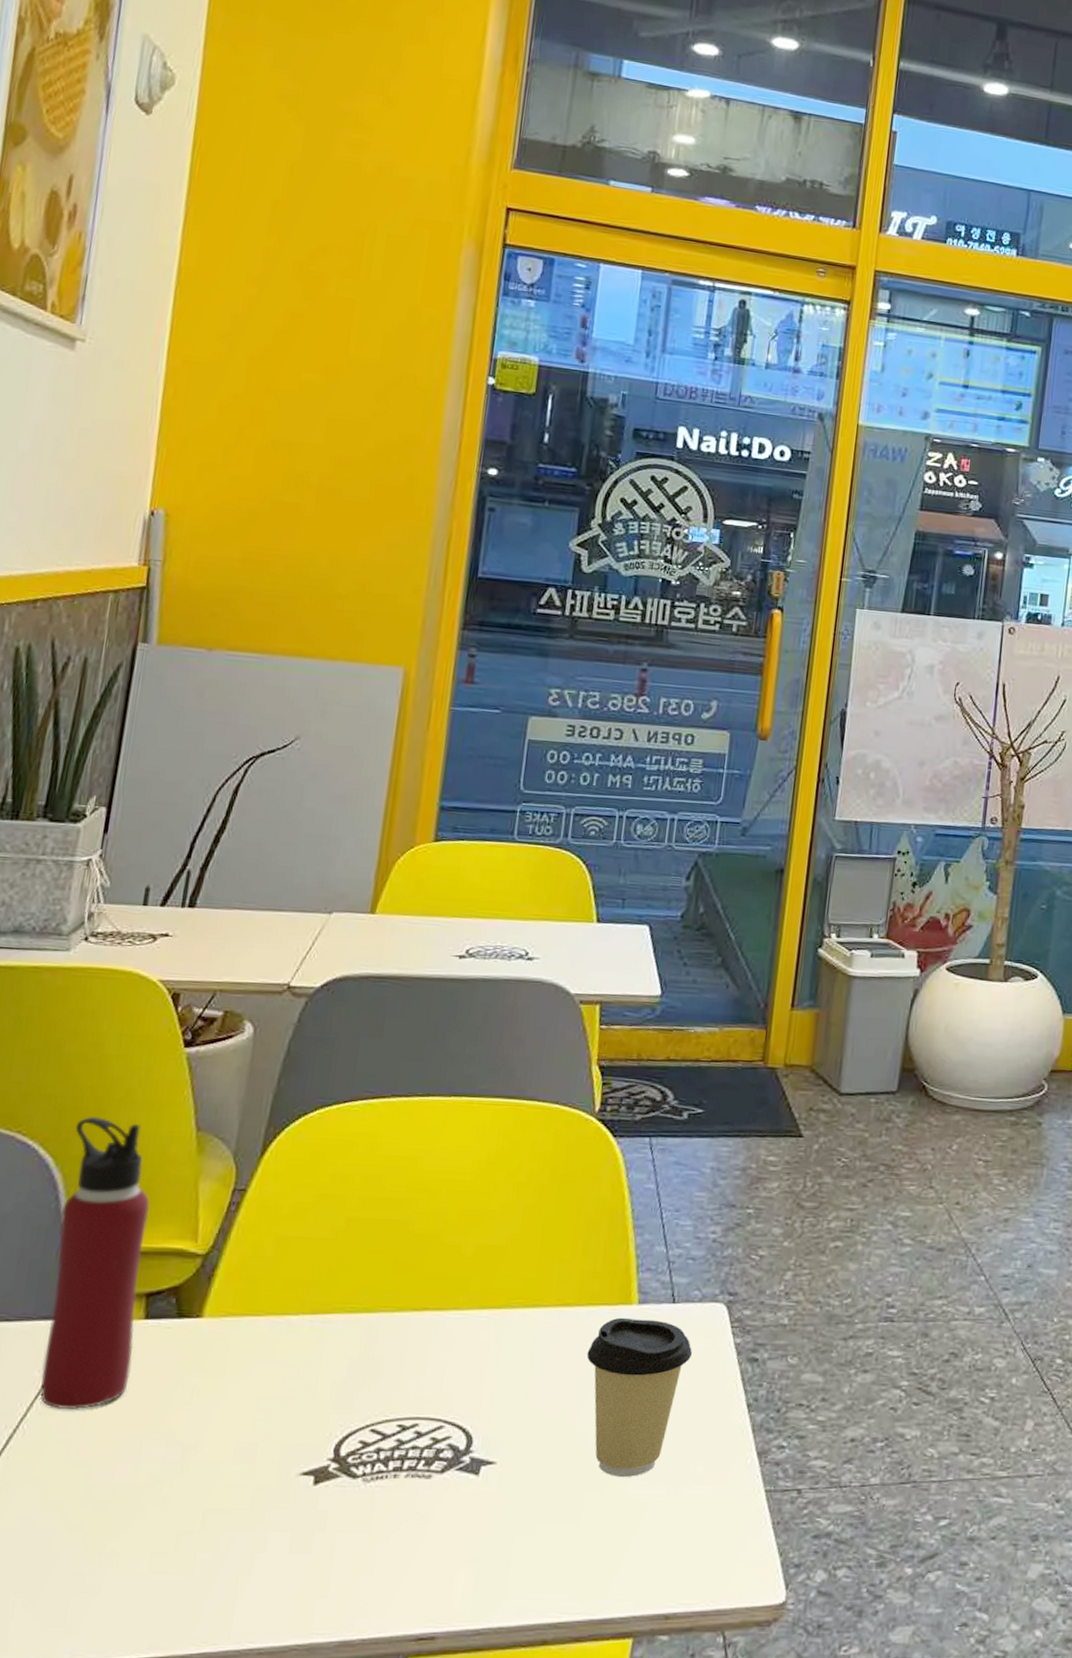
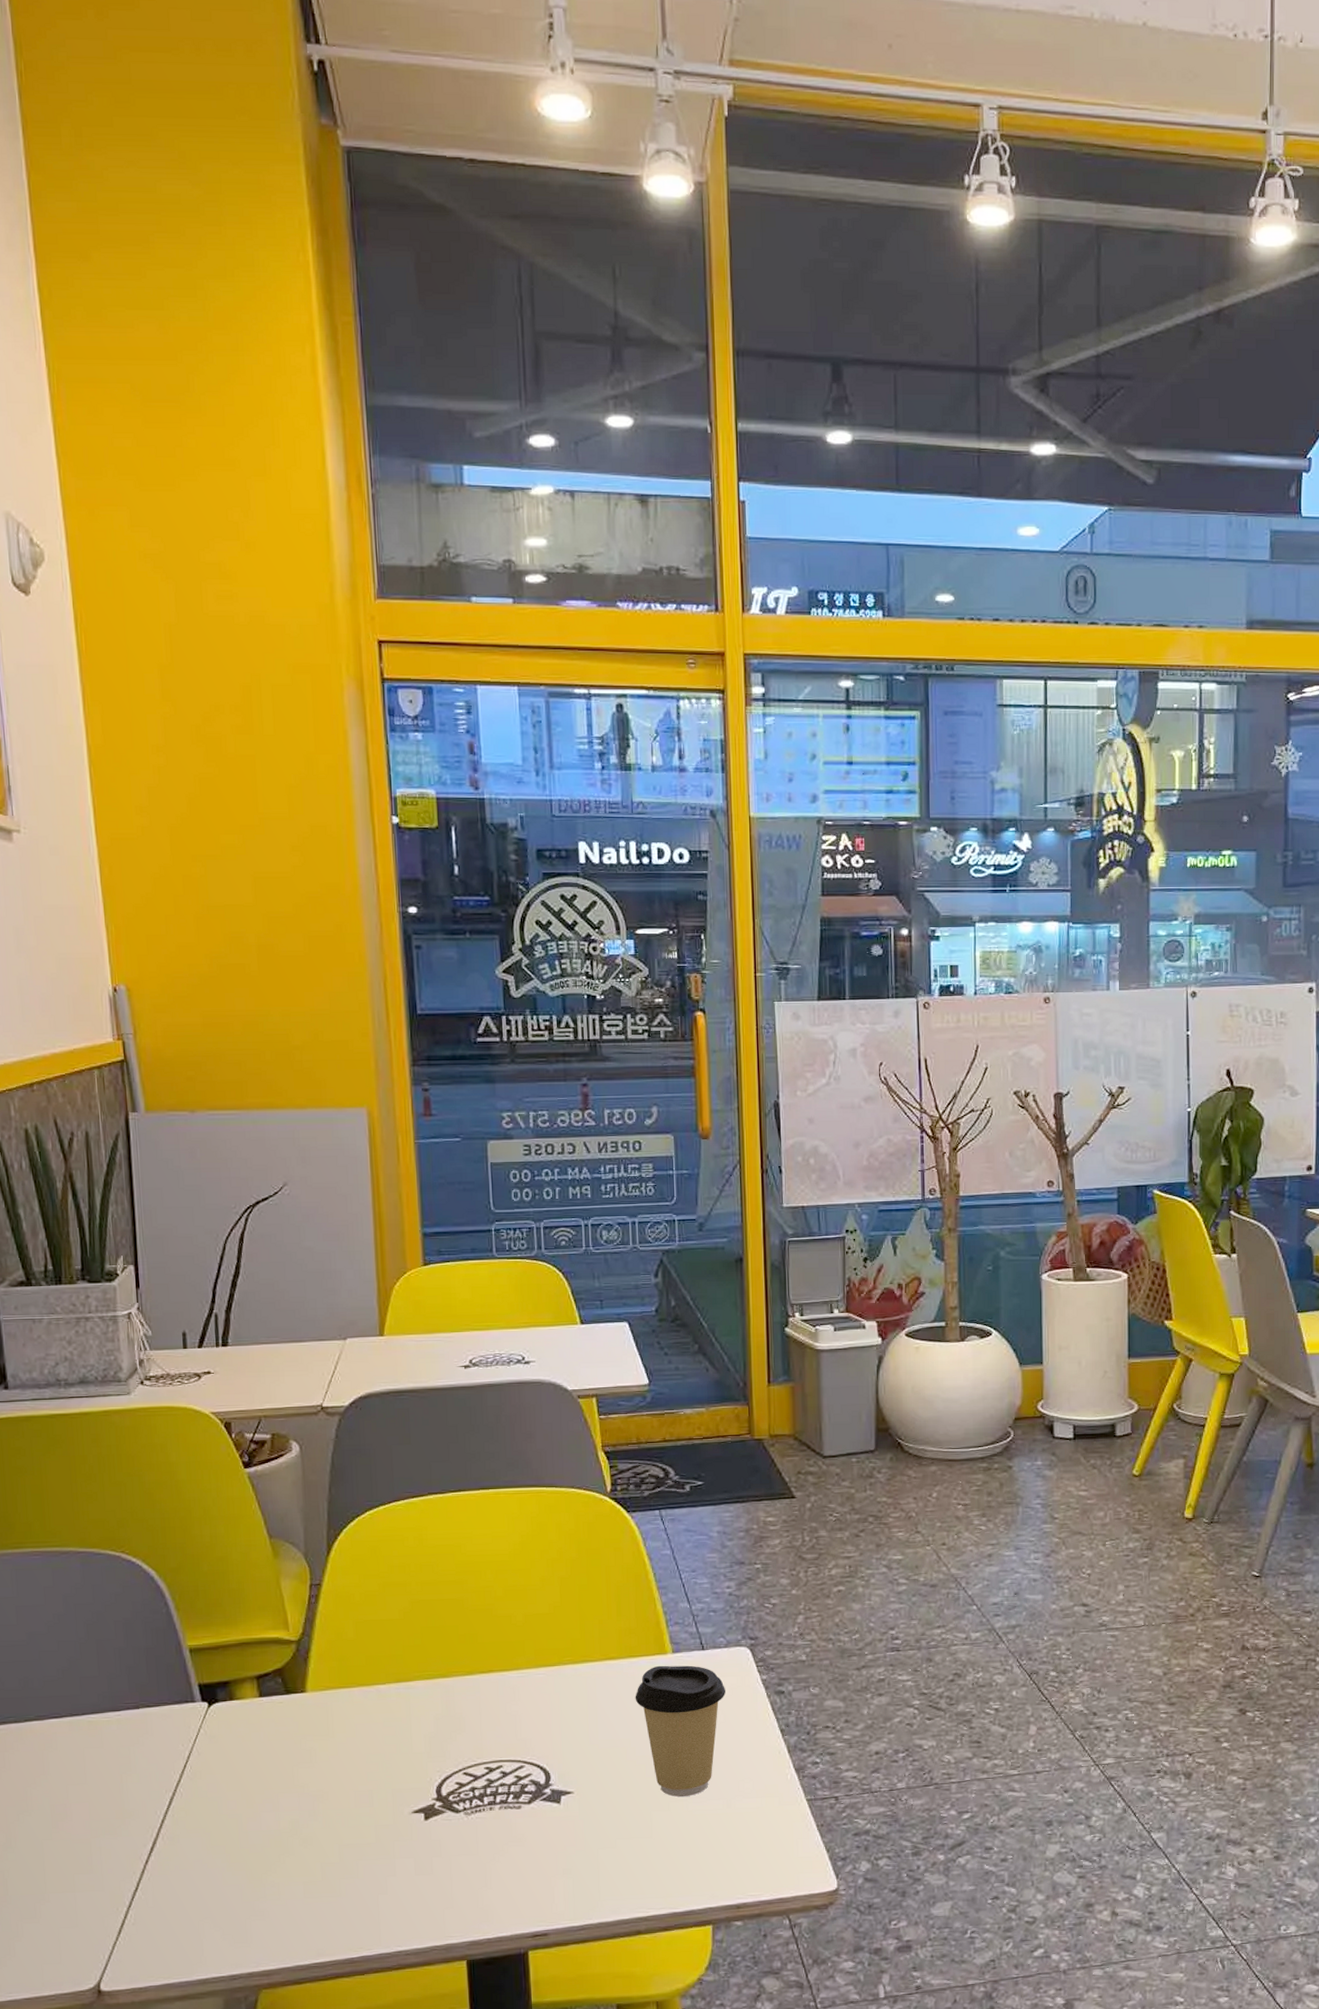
water bottle: present [40,1117,150,1410] -> none [168,1534,257,1774]

